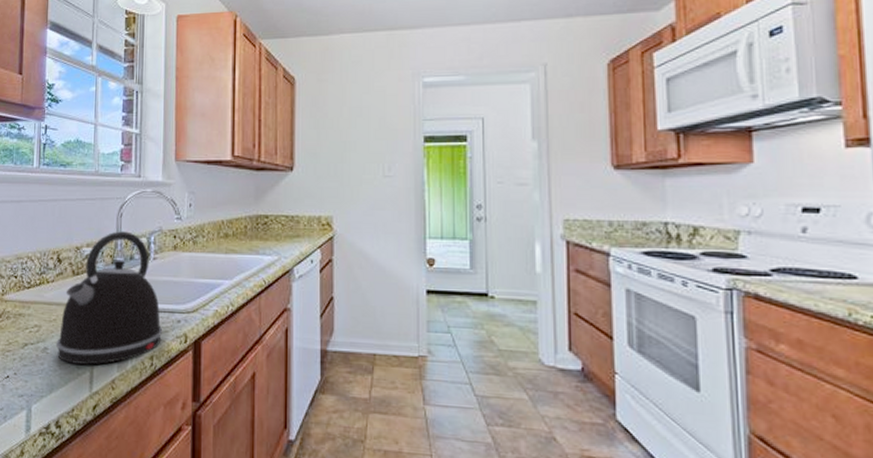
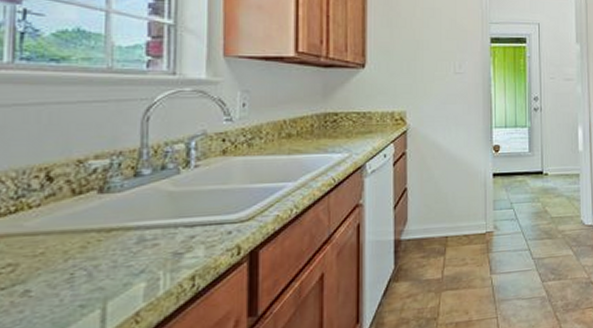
kettle: present [56,231,163,365] -> none [46,137,208,304]

